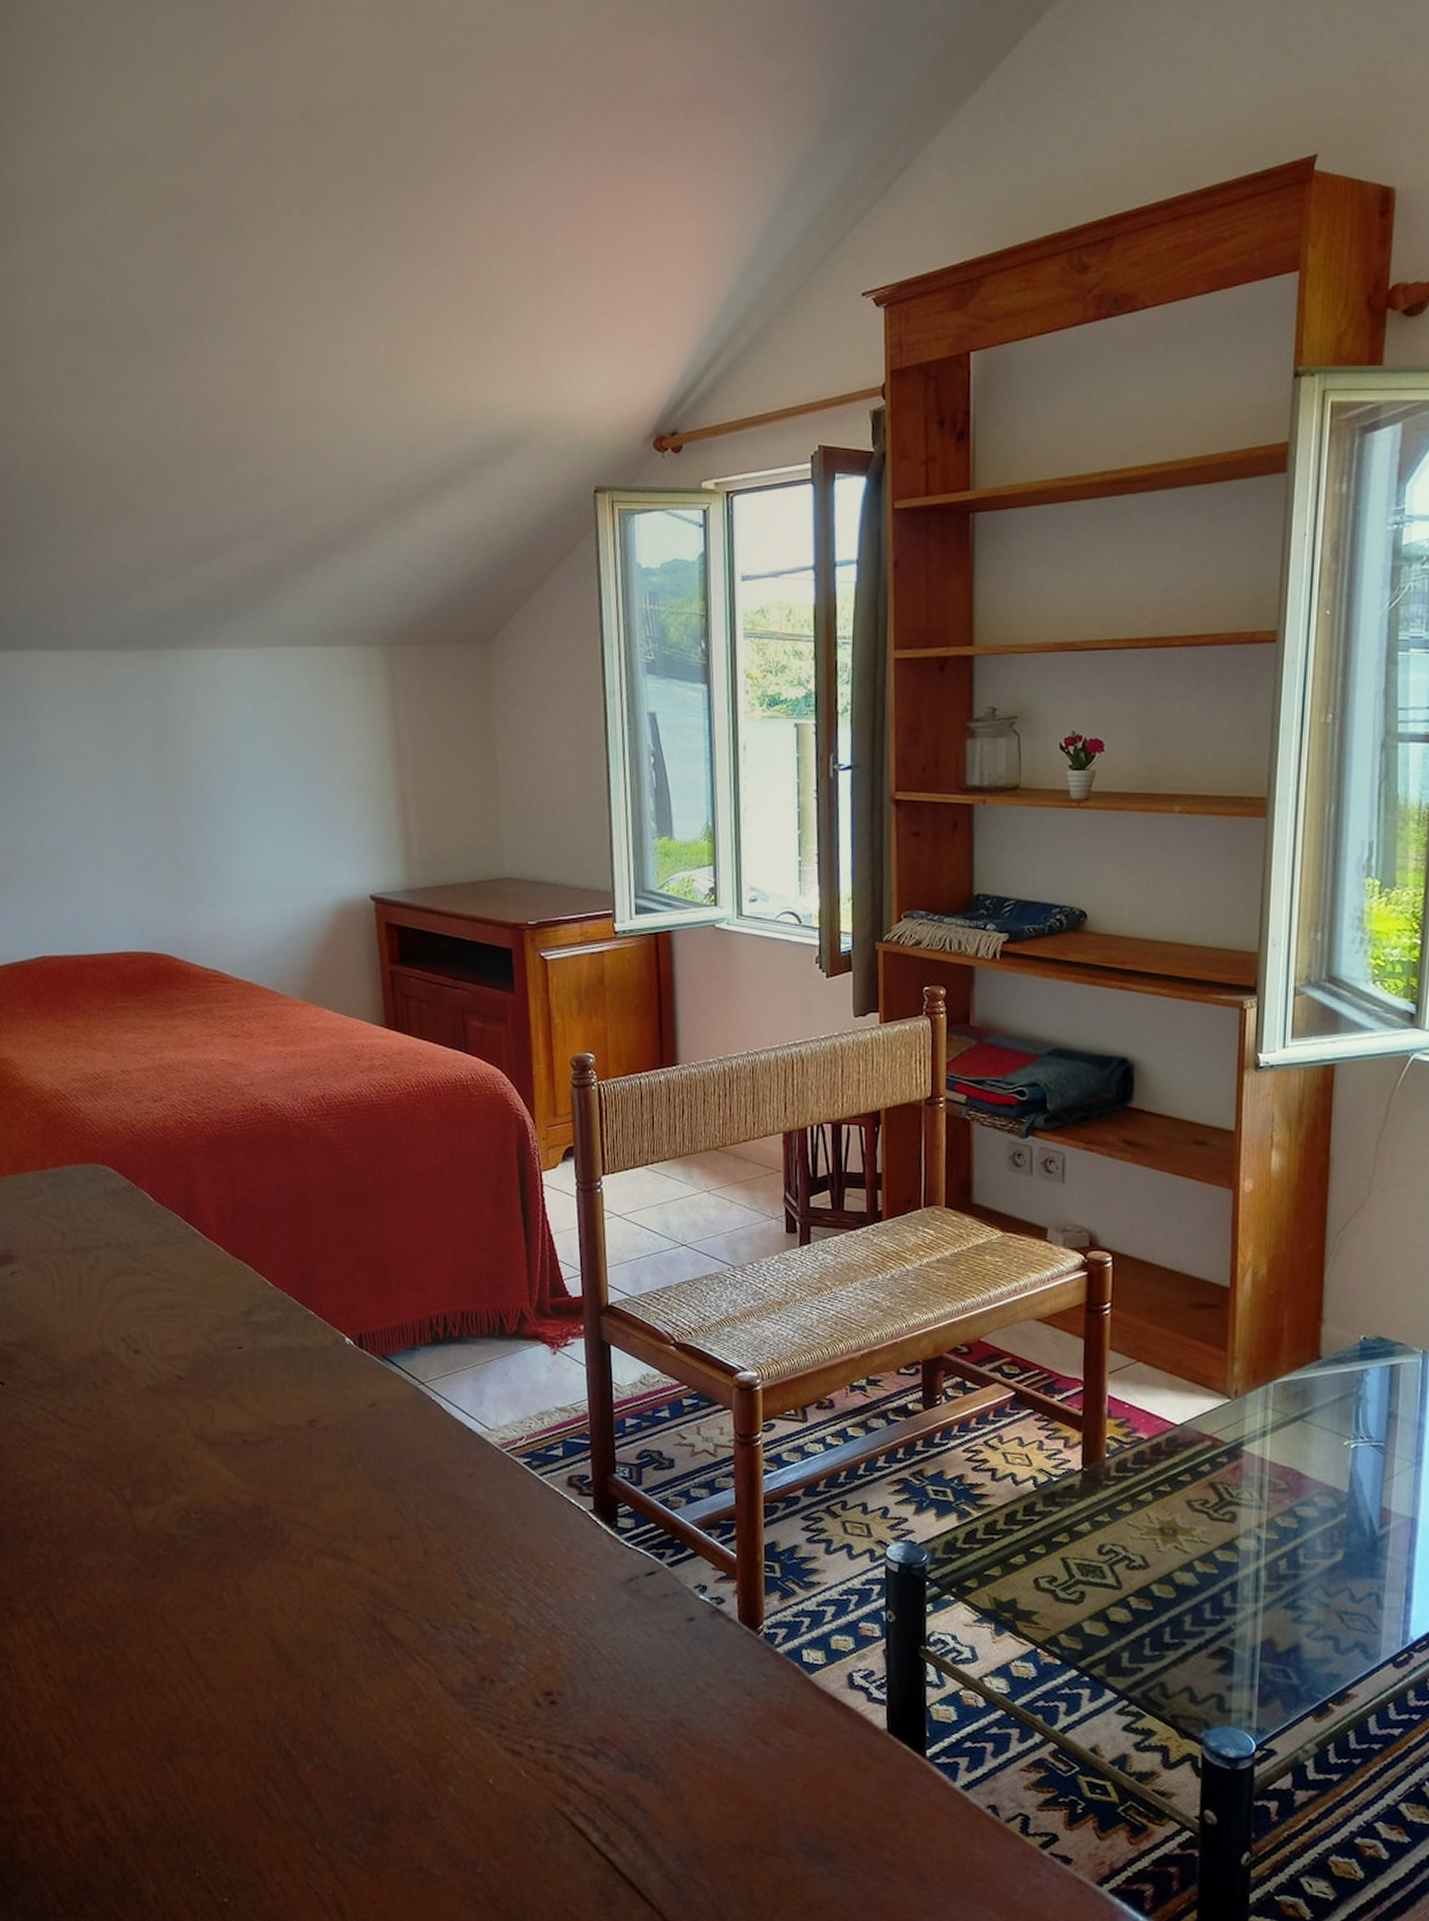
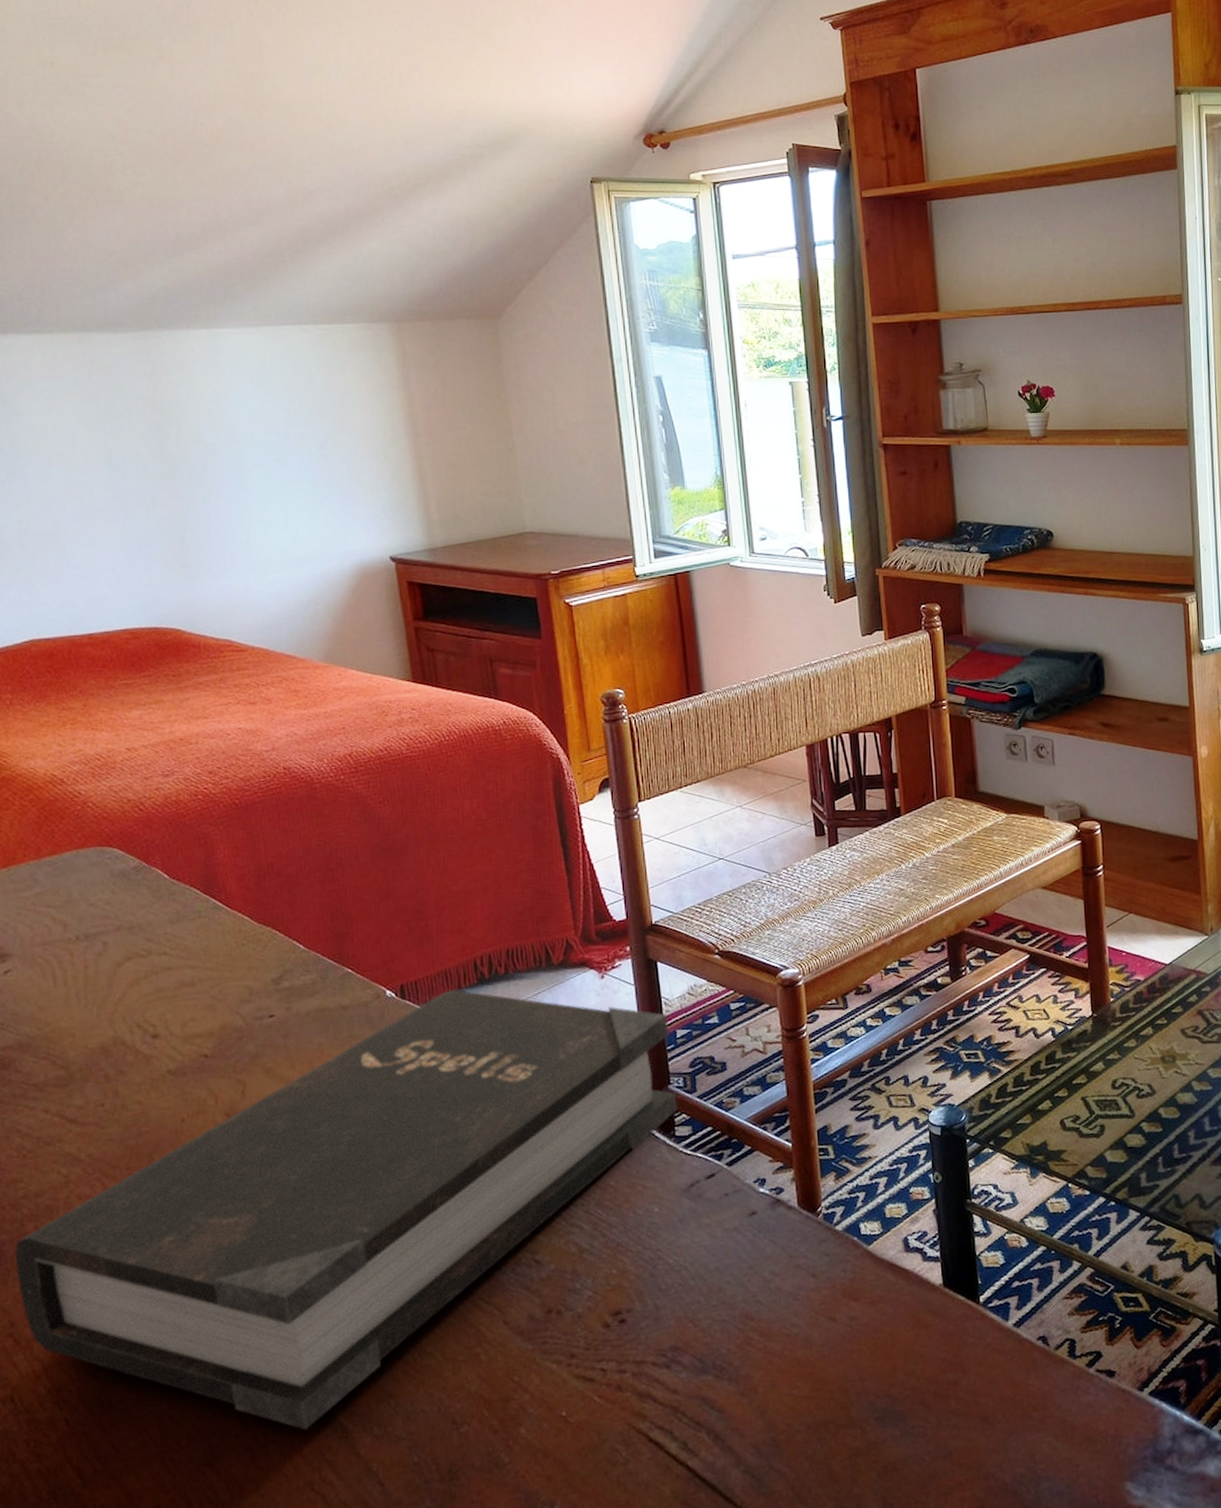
hardback book: none [13,1344,622,1747] -> present [14,988,678,1431]

